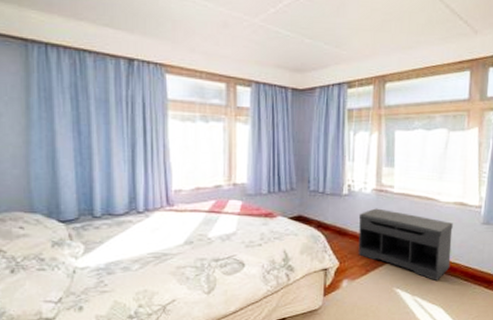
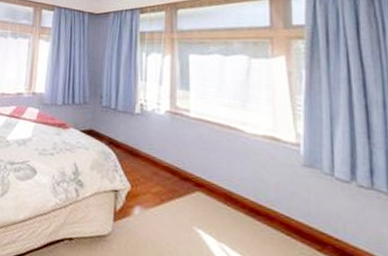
bench: present [358,208,453,280] -> none [151,131,265,228]

